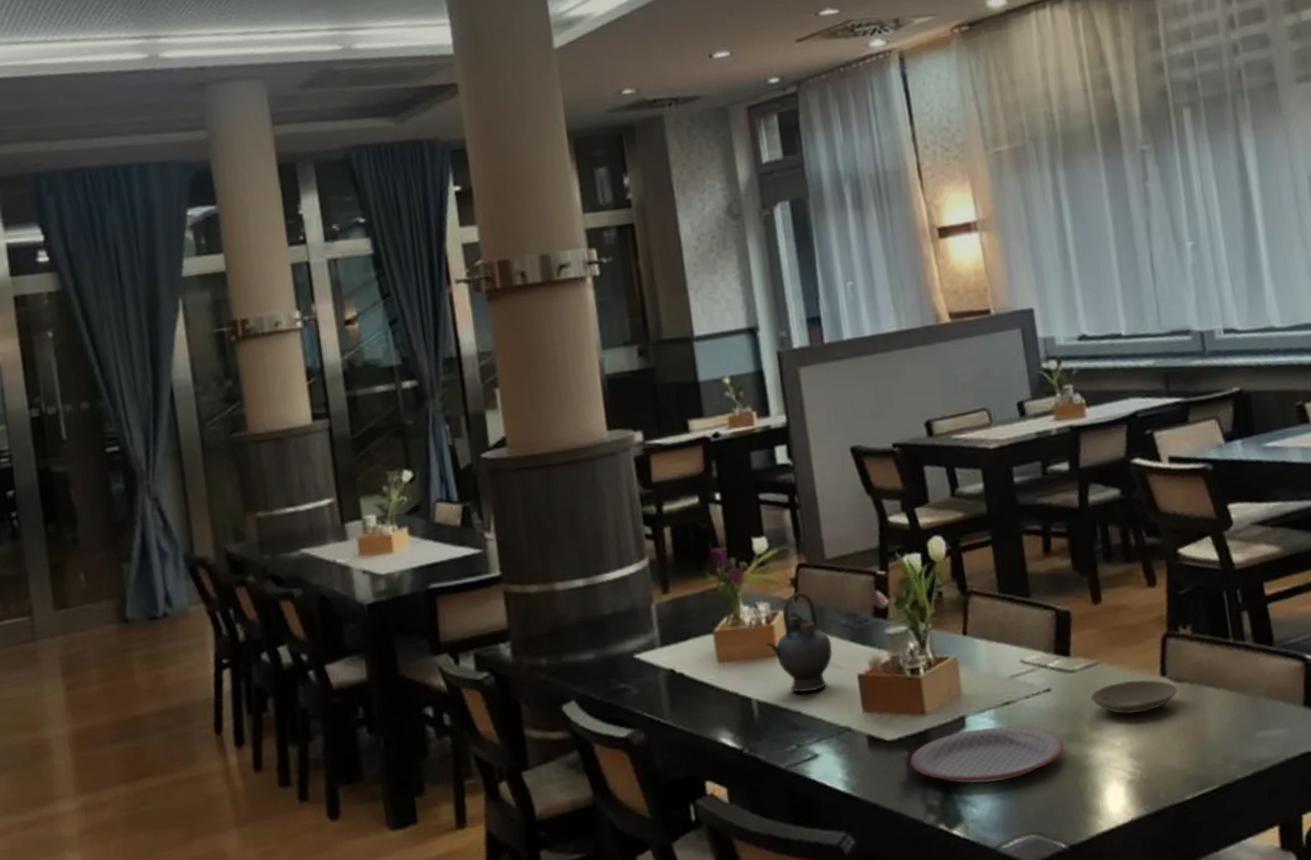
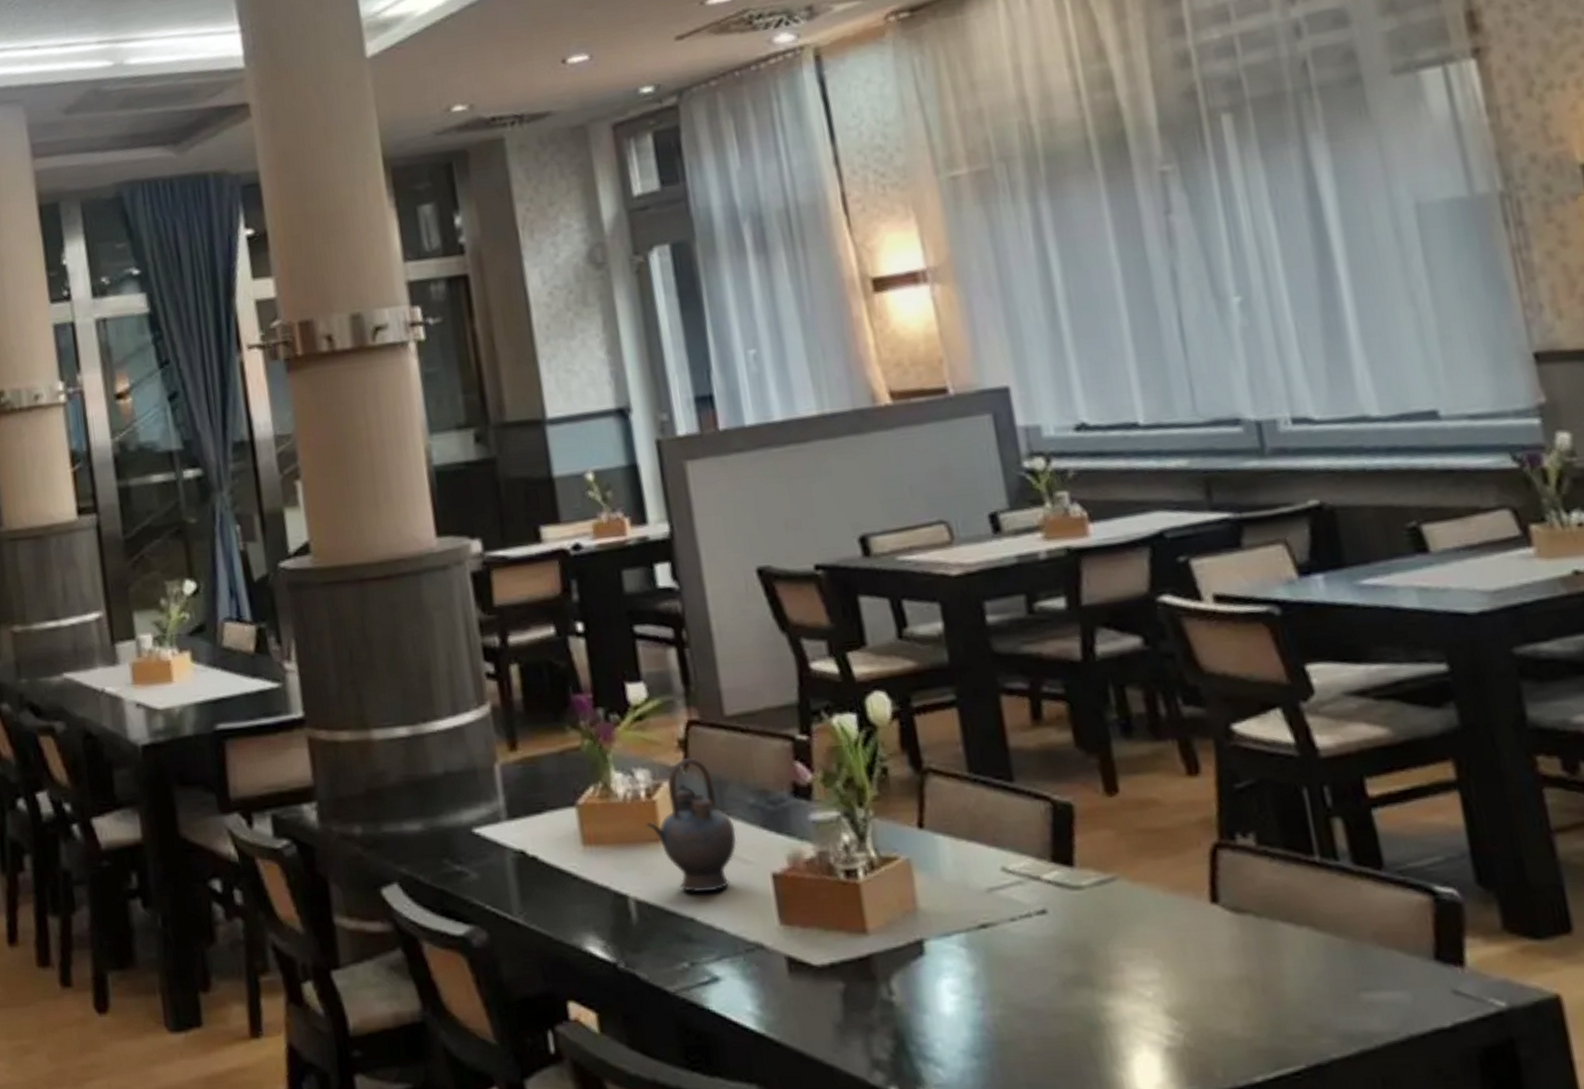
plate: present [909,726,1065,784] -> none [846,957,1069,1035]
plate: present [1090,680,1178,715] -> none [1106,906,1237,954]

